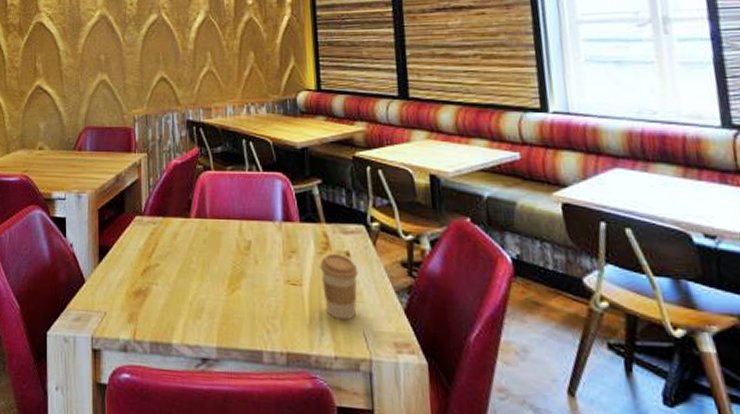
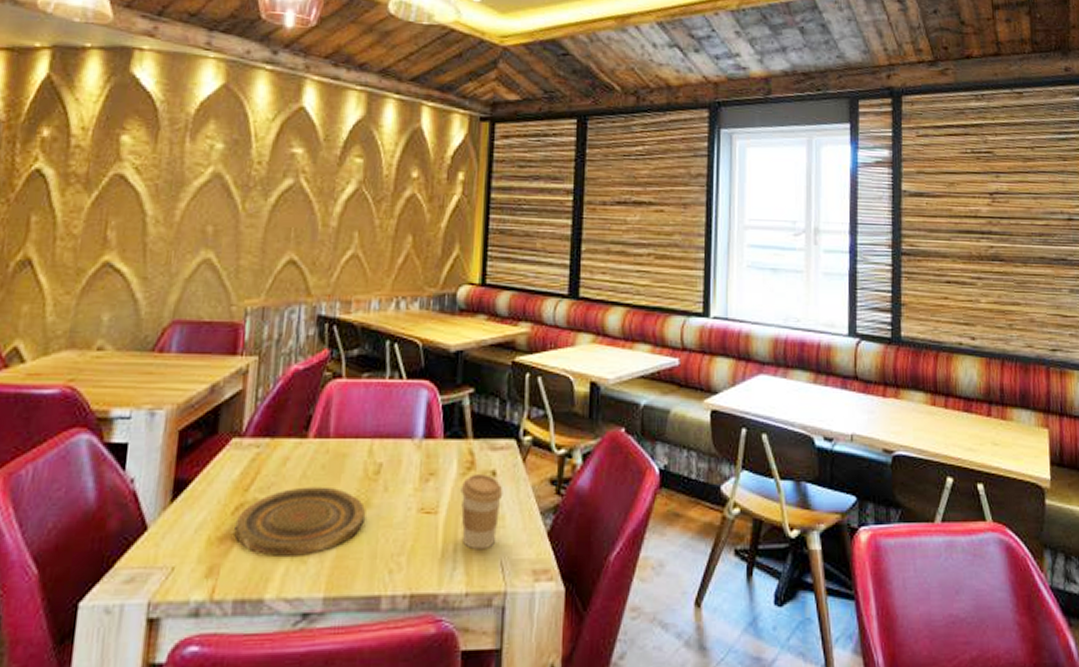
plate: none [145,257,243,312] -> present [234,486,366,556]

